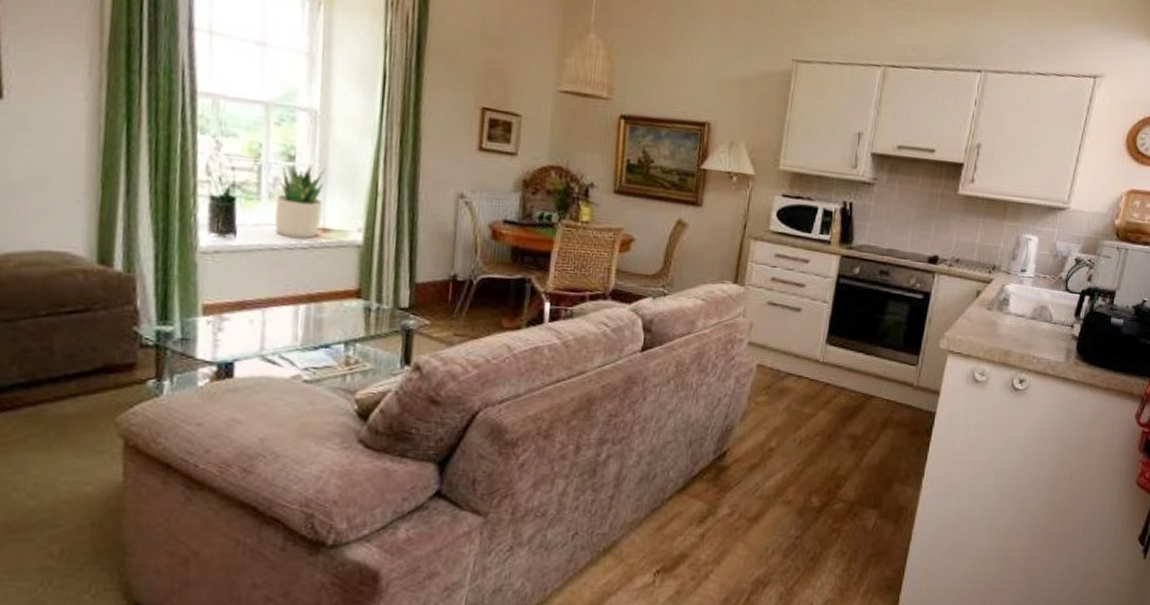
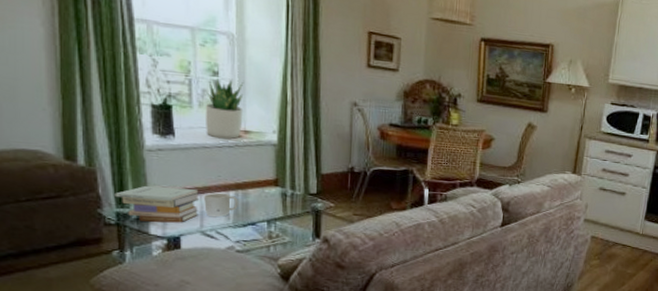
books: none [156,296,262,345] -> present [115,185,200,223]
mug: none [266,306,310,338] -> present [204,192,238,218]

